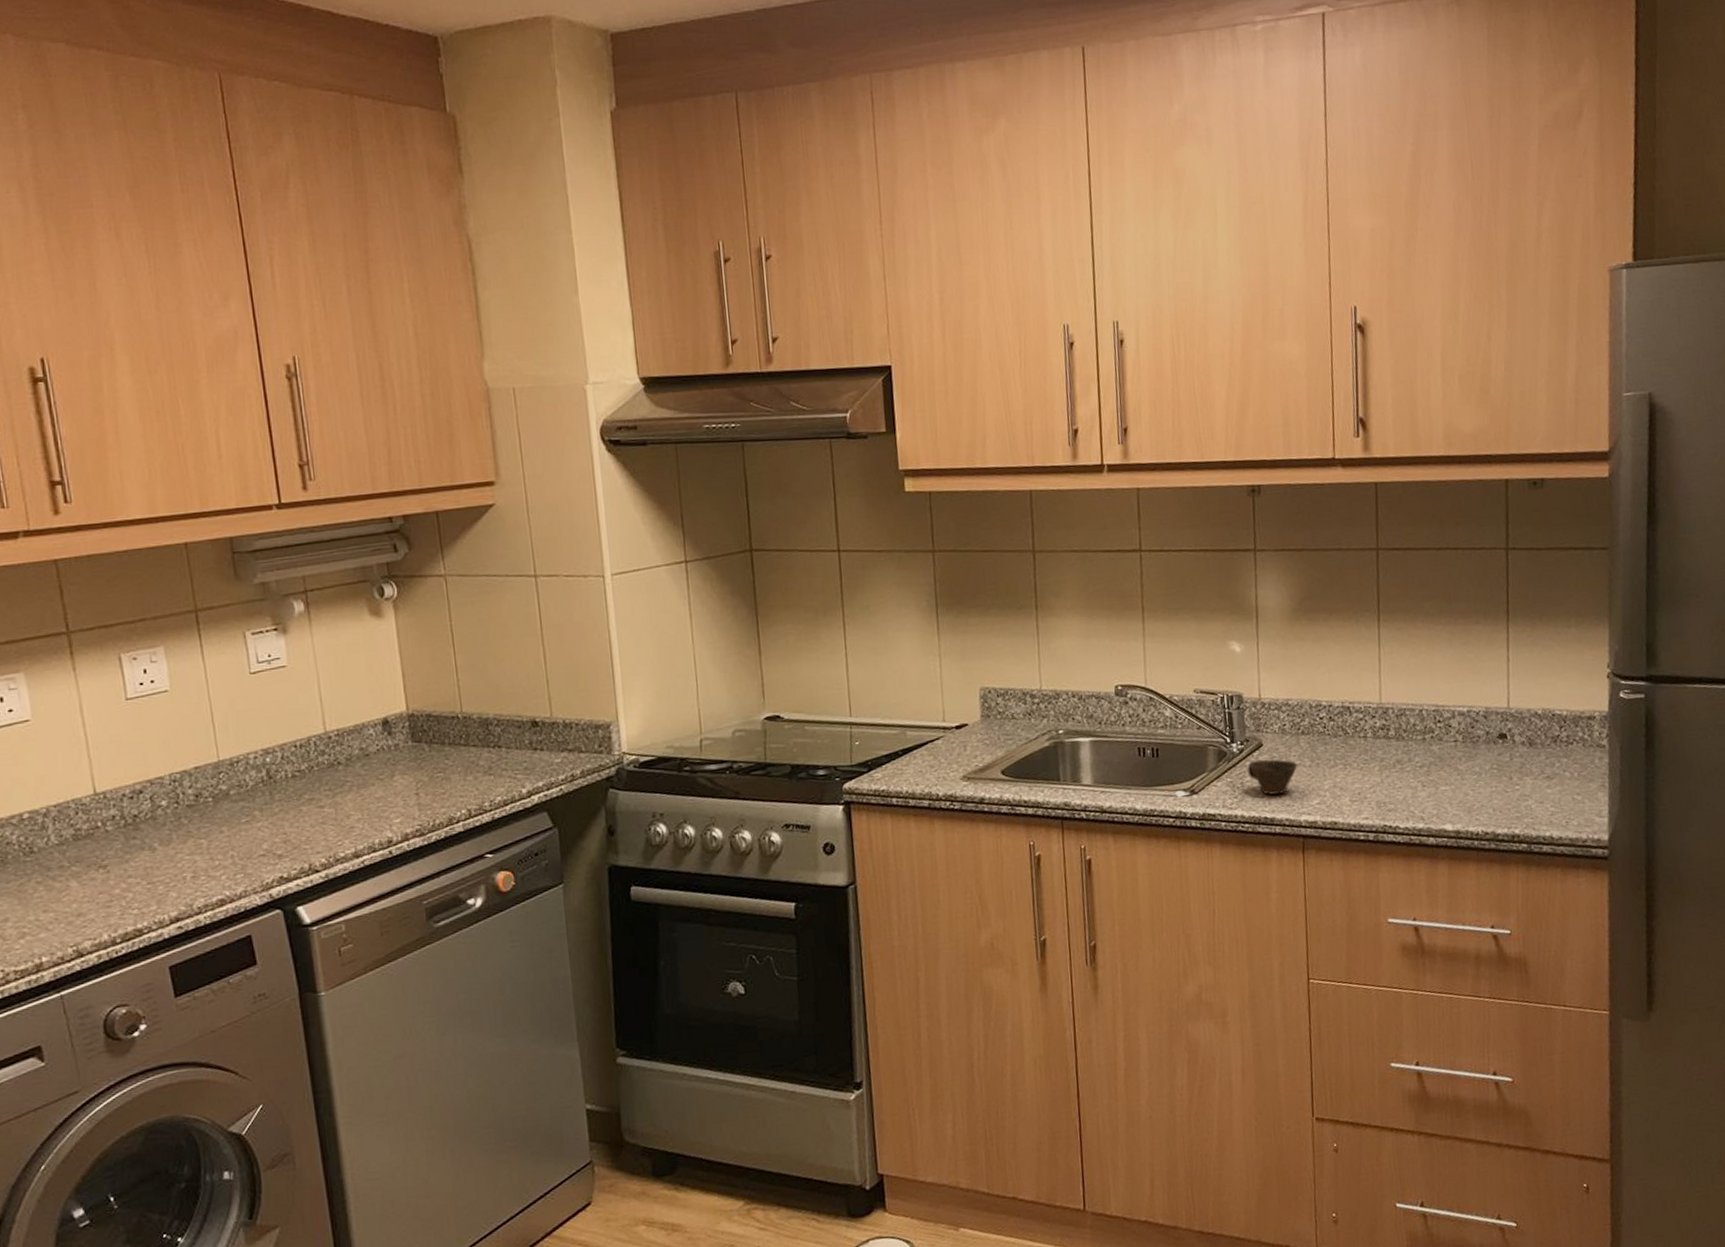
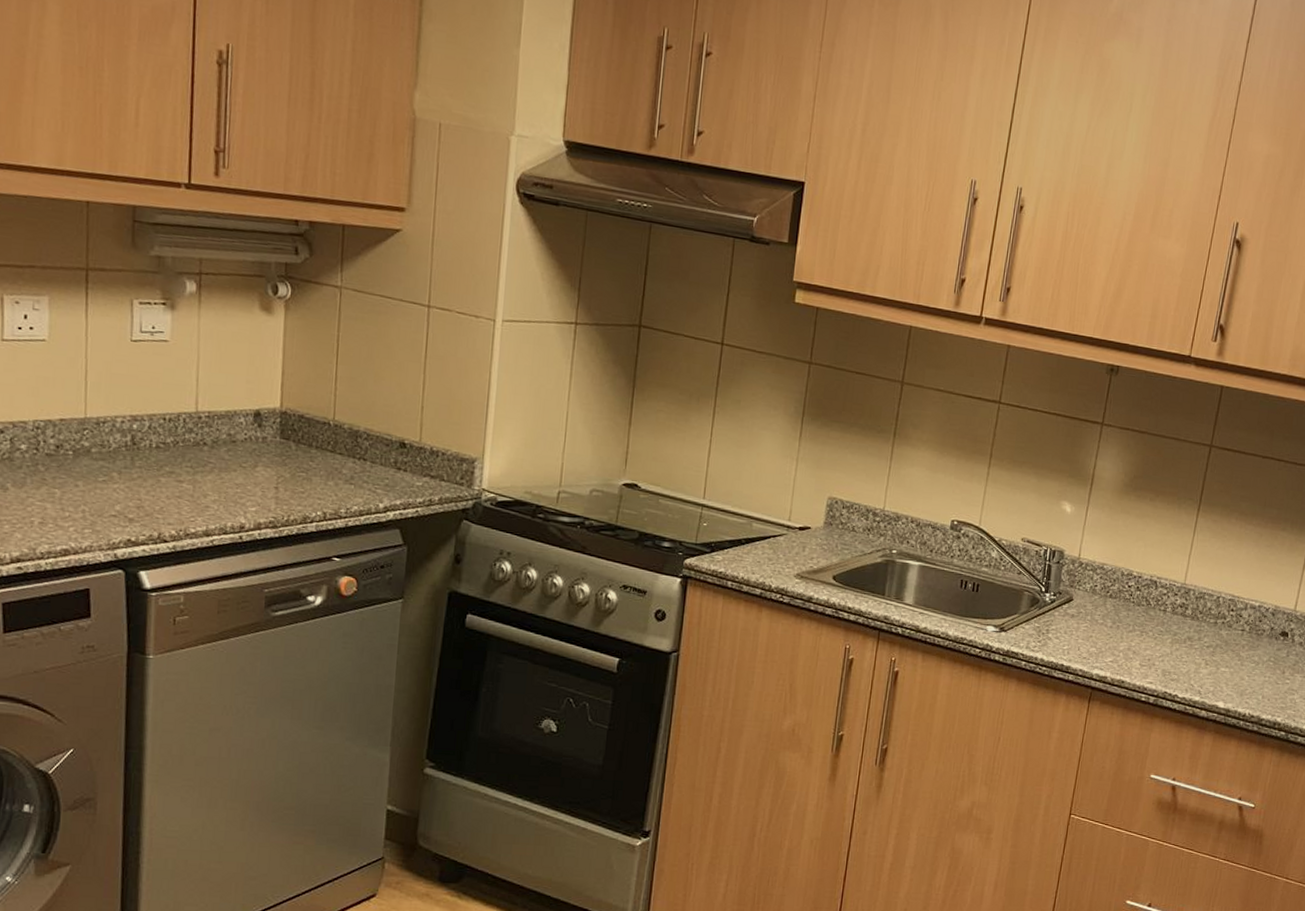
cup: present [1247,759,1298,795] -> none [1054,612,1101,647]

